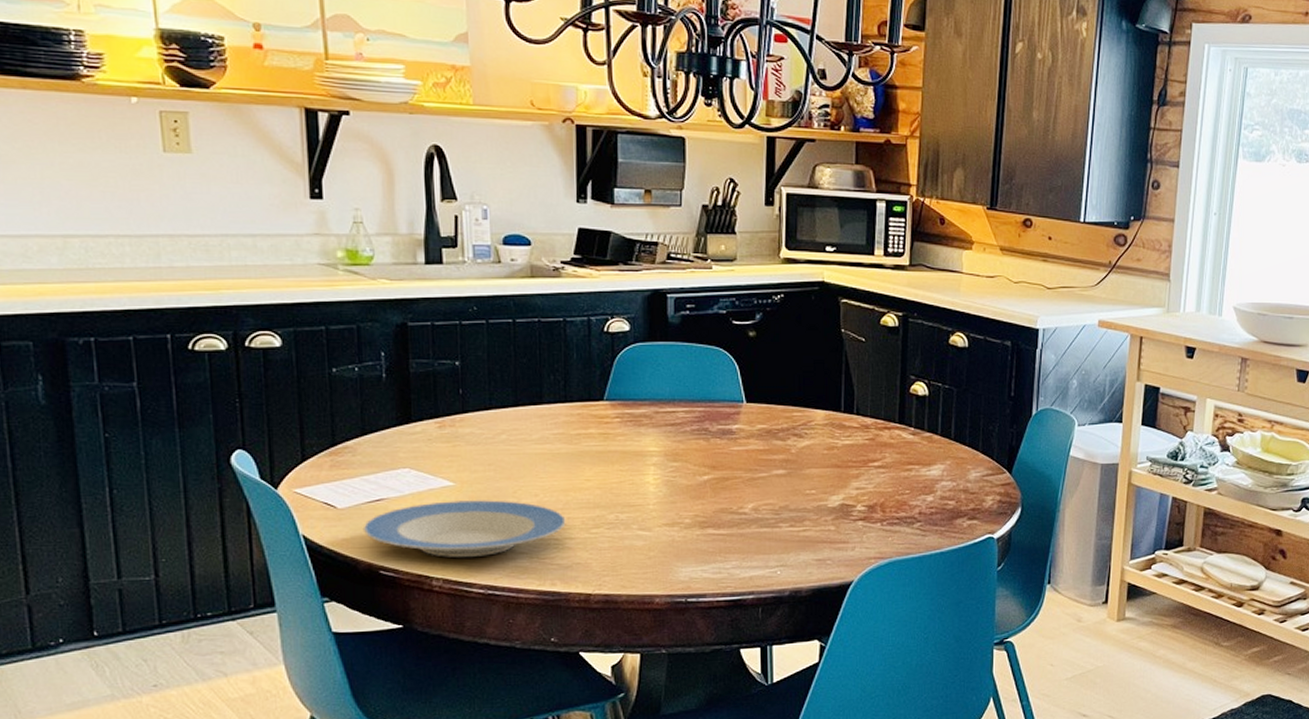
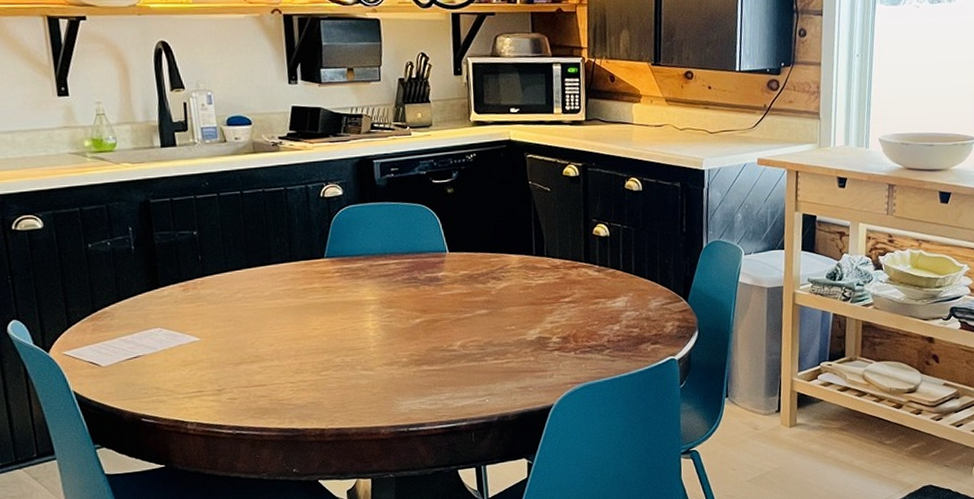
plate: present [362,500,566,558] -> none [124,351,299,404]

